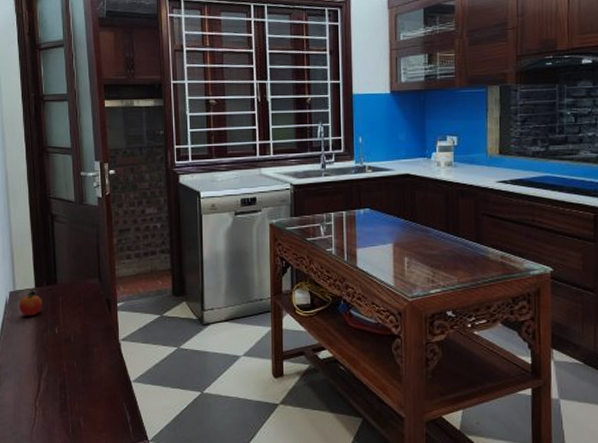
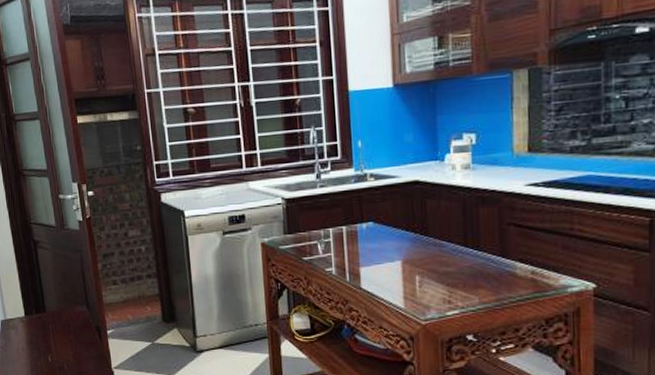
fruit: present [19,290,42,316] -> none [11,318,34,345]

